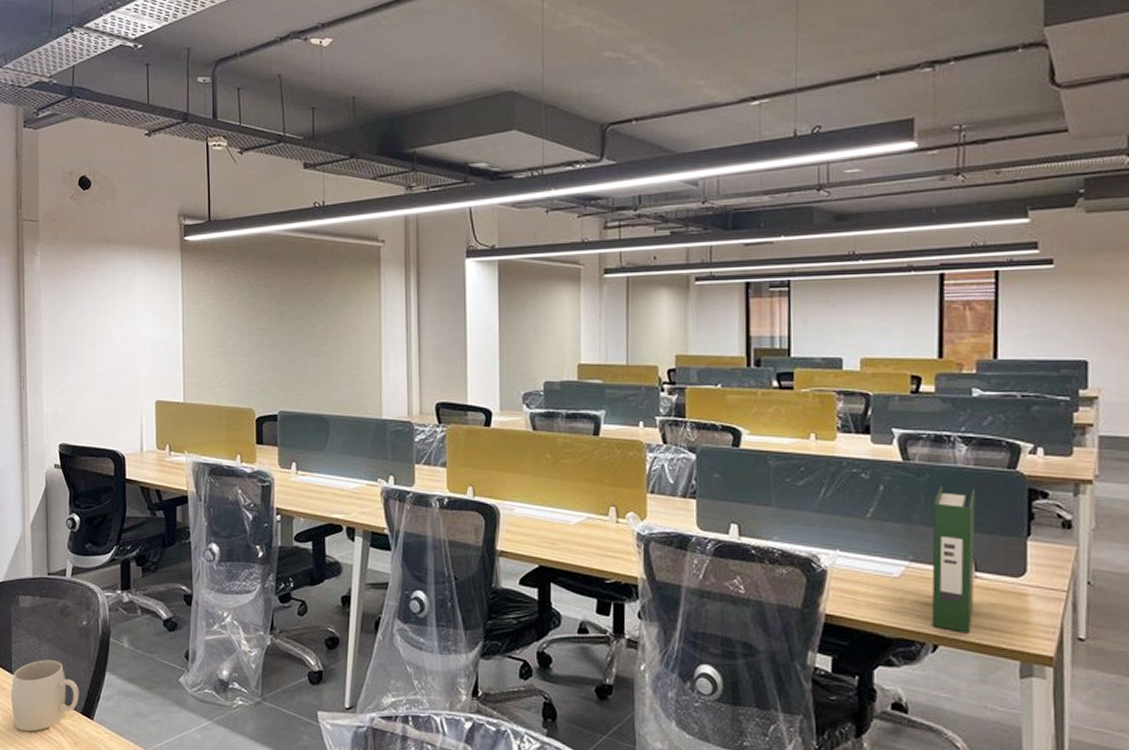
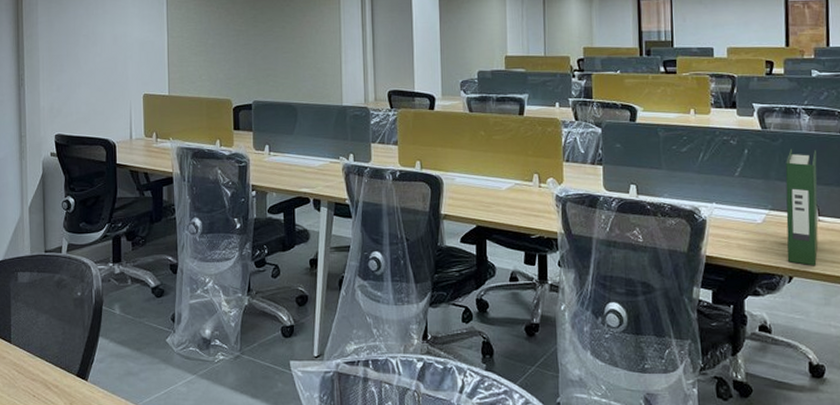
mug: present [11,660,79,732] -> none [10,329,74,396]

